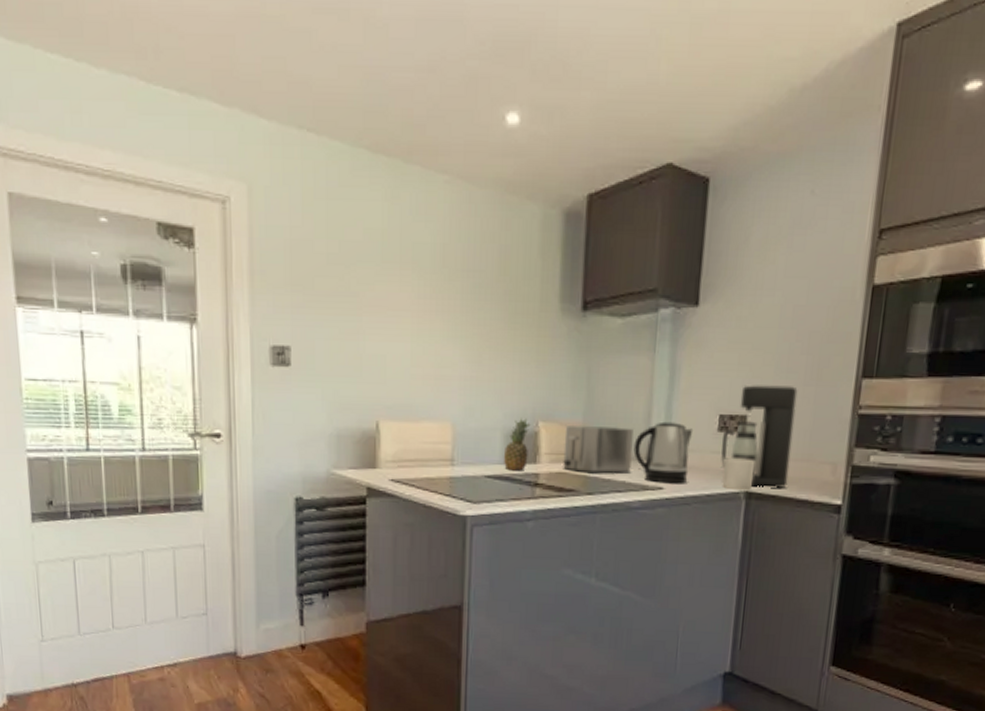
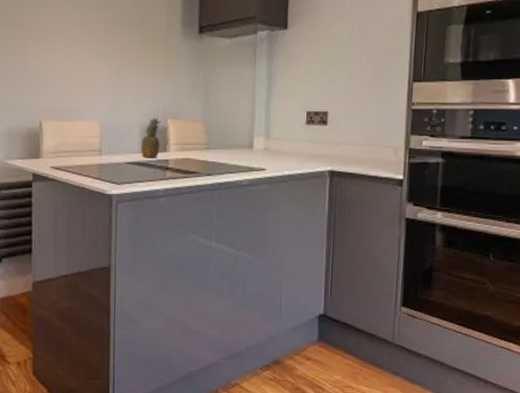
toaster: present [563,426,634,474] -> none [187,122,241,159]
kettle: present [633,421,694,484] -> none [242,117,287,166]
coffee maker: present [721,385,798,488] -> none [309,88,365,167]
mug: present [722,458,756,491] -> none [311,145,336,170]

